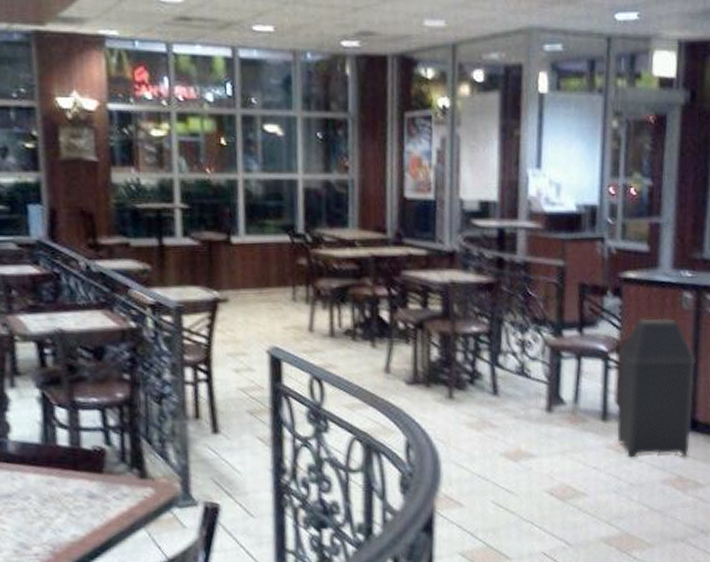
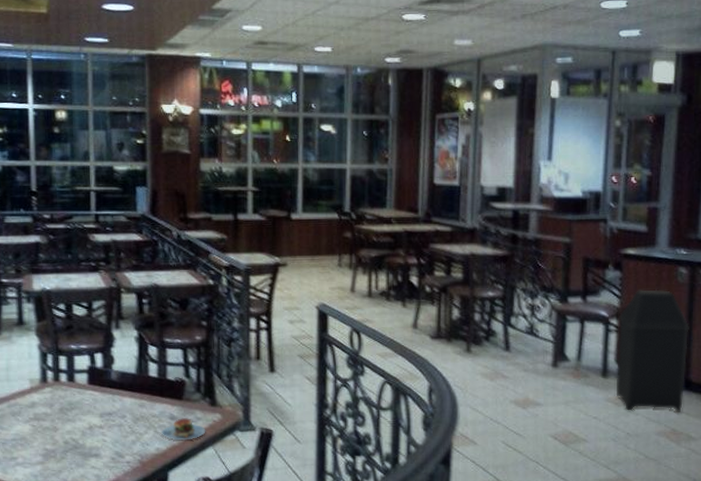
hamburger: none [76,495,135,524] -> present [160,418,206,441]

